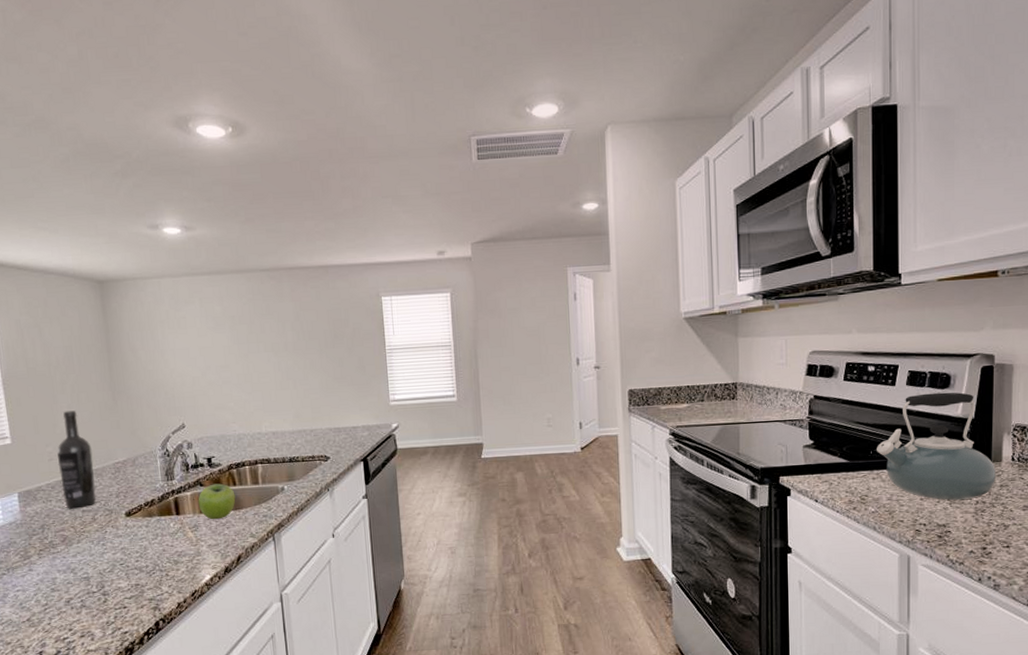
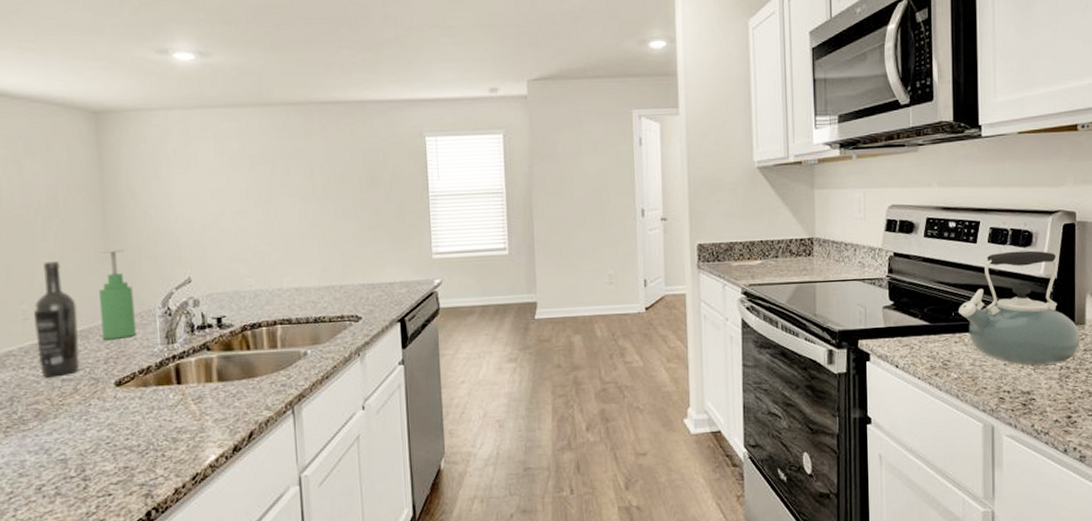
soap dispenser: none [108,400,141,477] -> present [99,249,136,340]
fruit: present [198,483,236,520] -> none [204,347,249,390]

